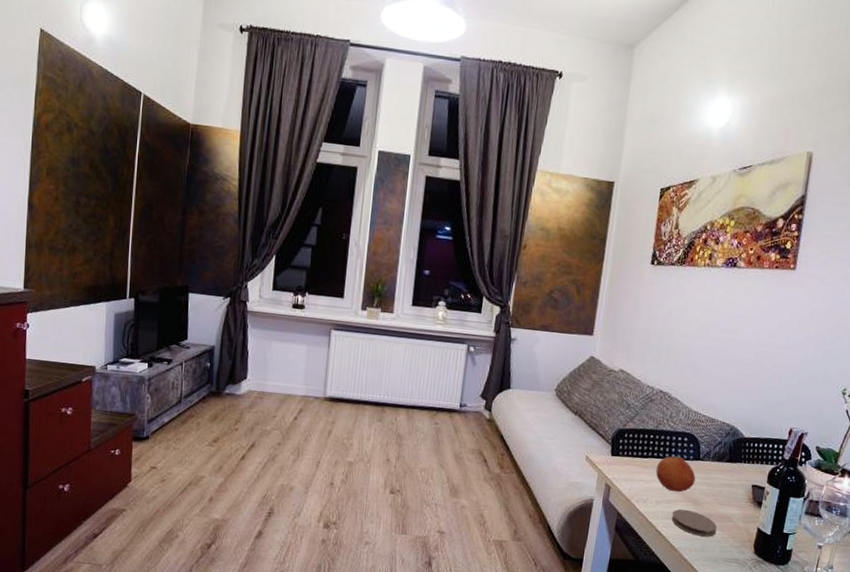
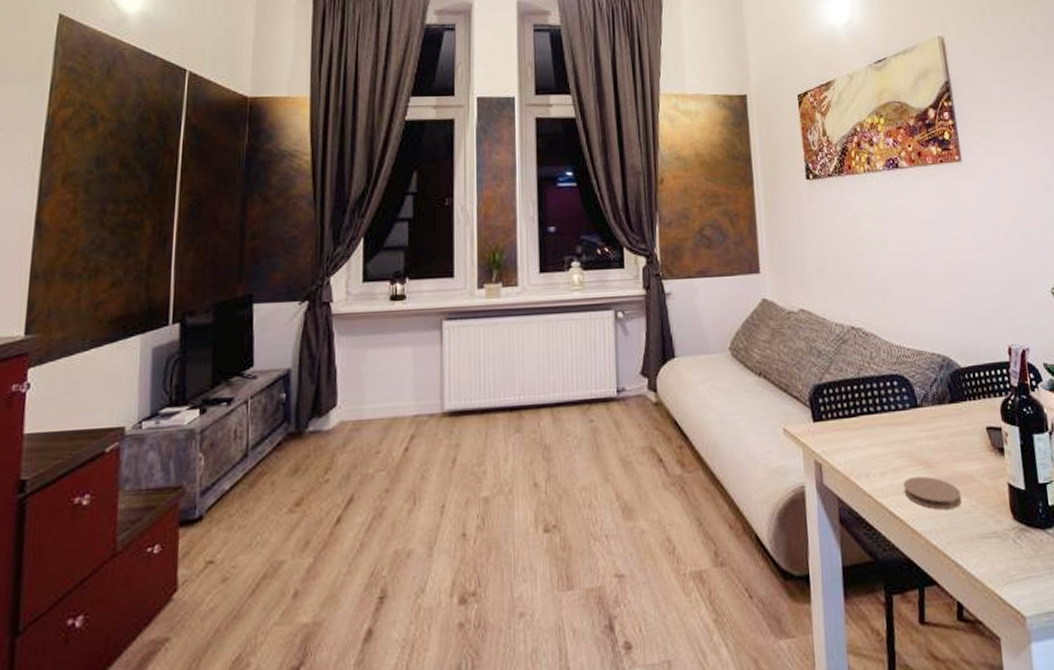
fruit: present [655,455,696,492] -> none [870,407,920,455]

